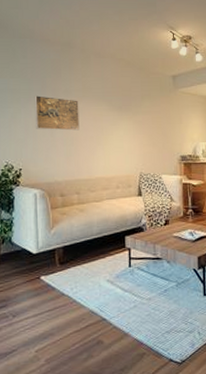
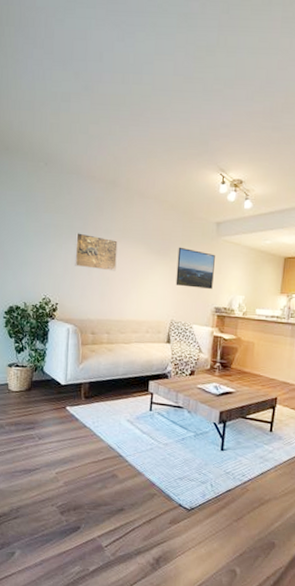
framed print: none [139,101,176,139] -> present [175,247,215,289]

